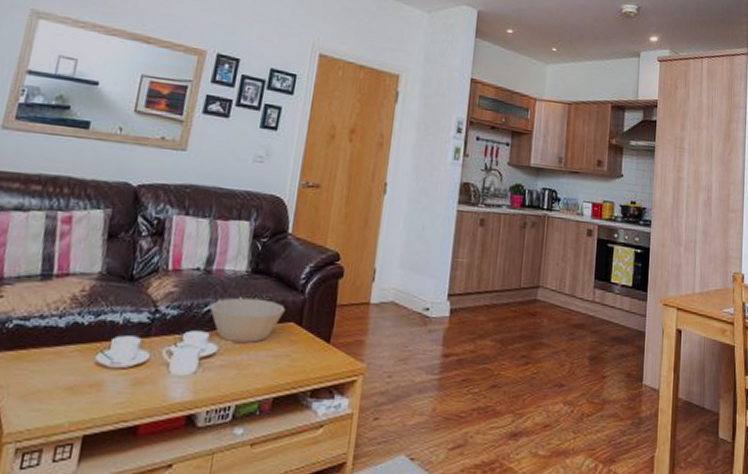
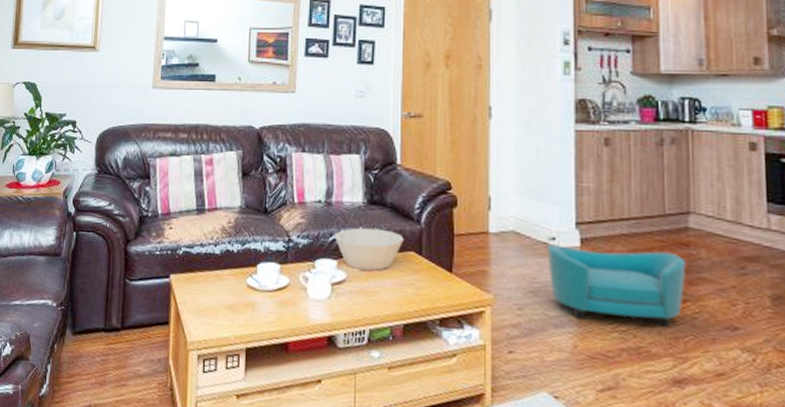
dog bed: none [419,315,532,387] -> present [547,244,686,327]

